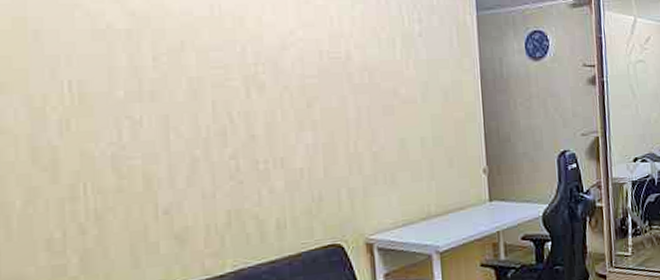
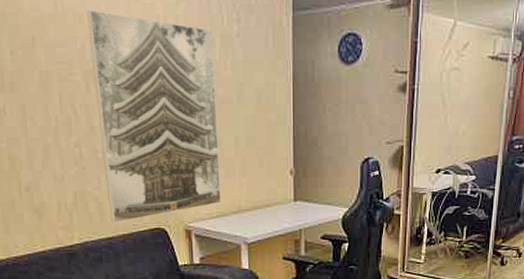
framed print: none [249,11,408,244] -> present [86,9,222,223]

